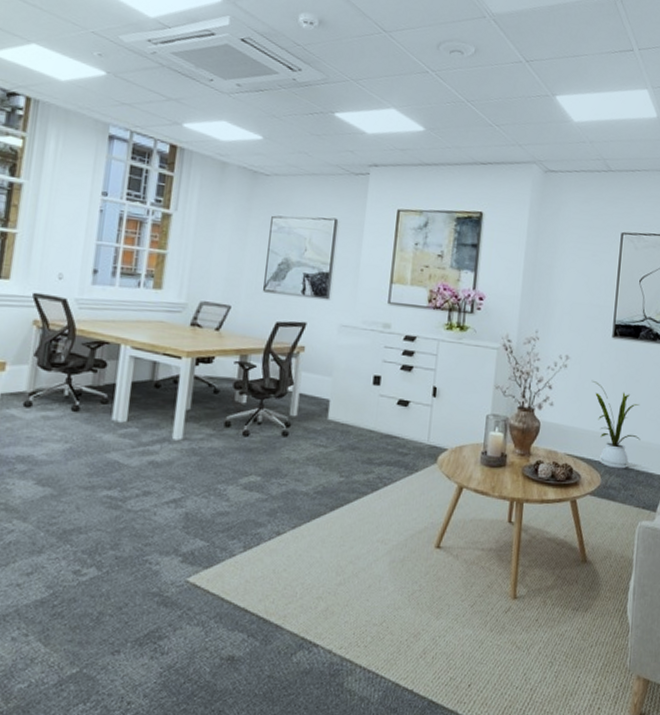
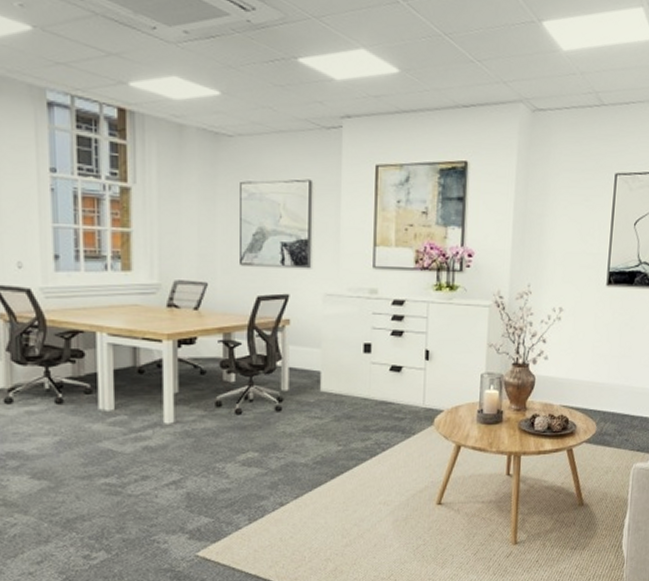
house plant: present [592,381,641,469] -> none [587,332,636,416]

